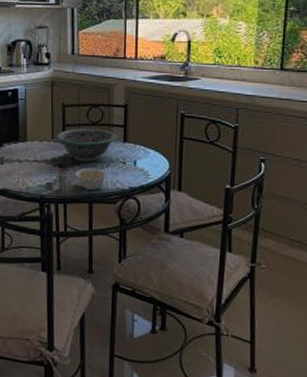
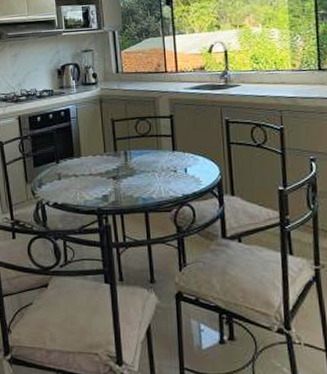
decorative bowl: present [56,128,117,162] -> none [108,140,166,173]
legume: present [75,164,108,190] -> none [129,174,160,199]

